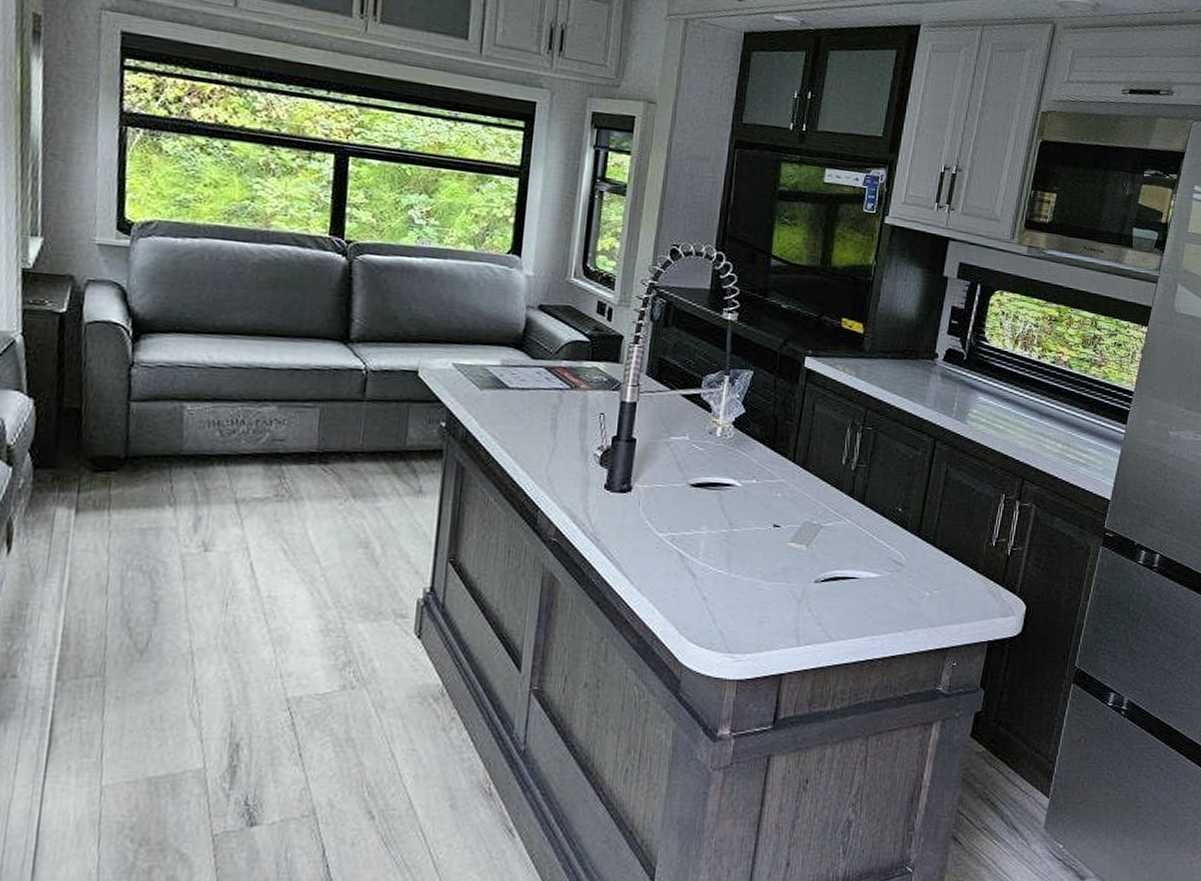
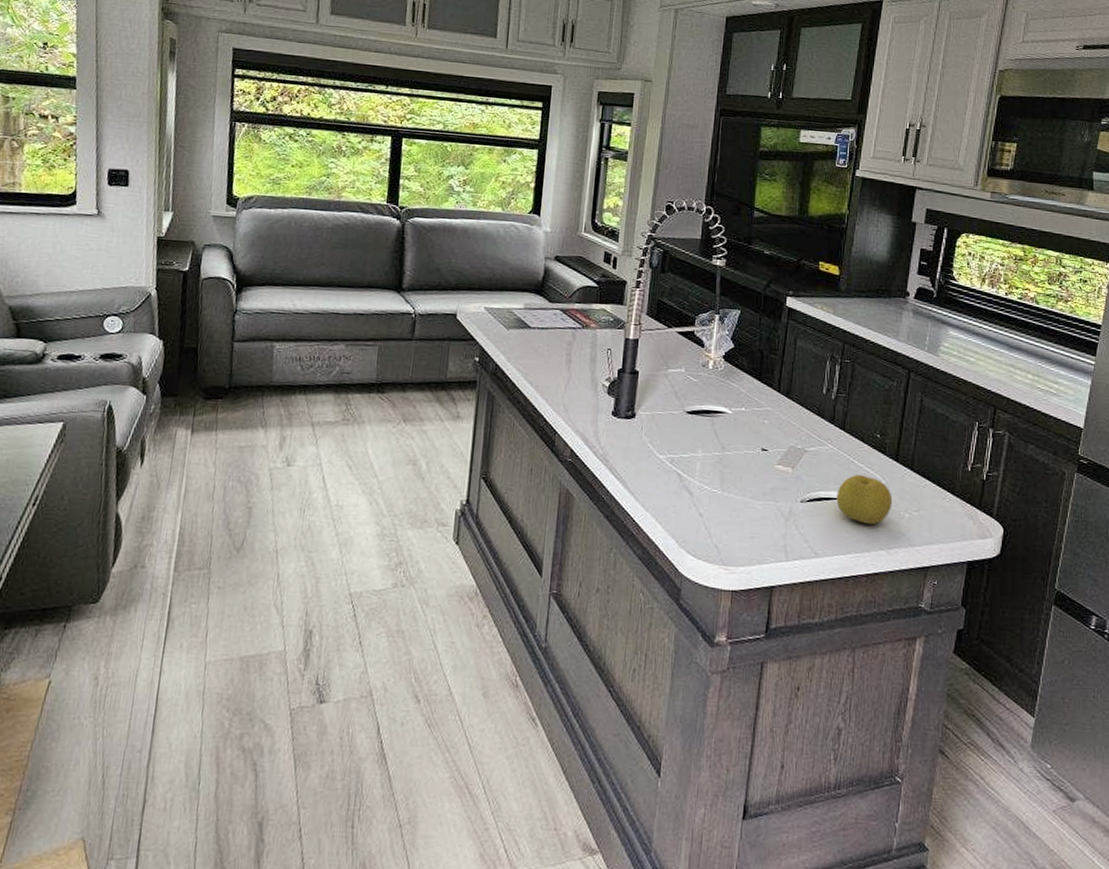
fruit: none [853,551,913,604] -> present [836,474,893,524]

